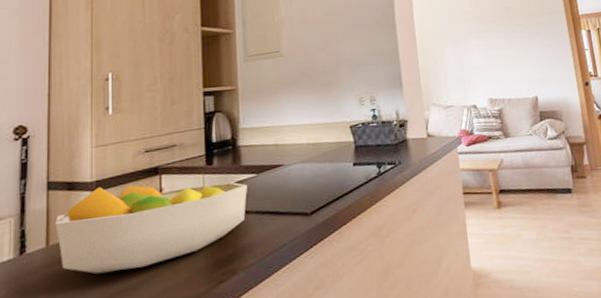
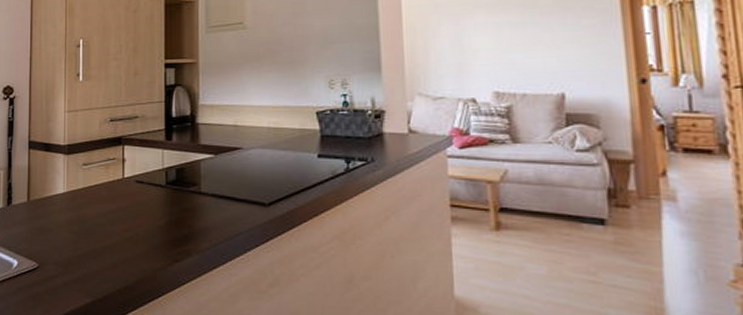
fruit bowl: present [55,182,247,274] -> none [35,151,204,234]

